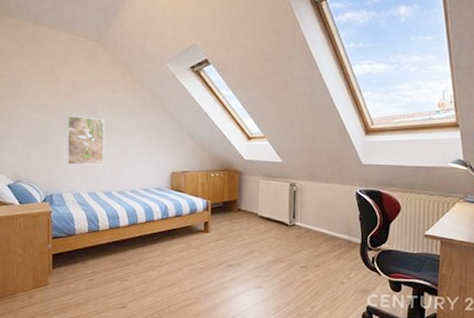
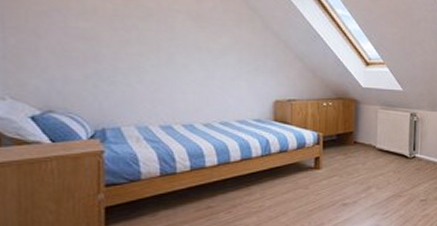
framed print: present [67,115,105,165] -> none [128,25,185,91]

